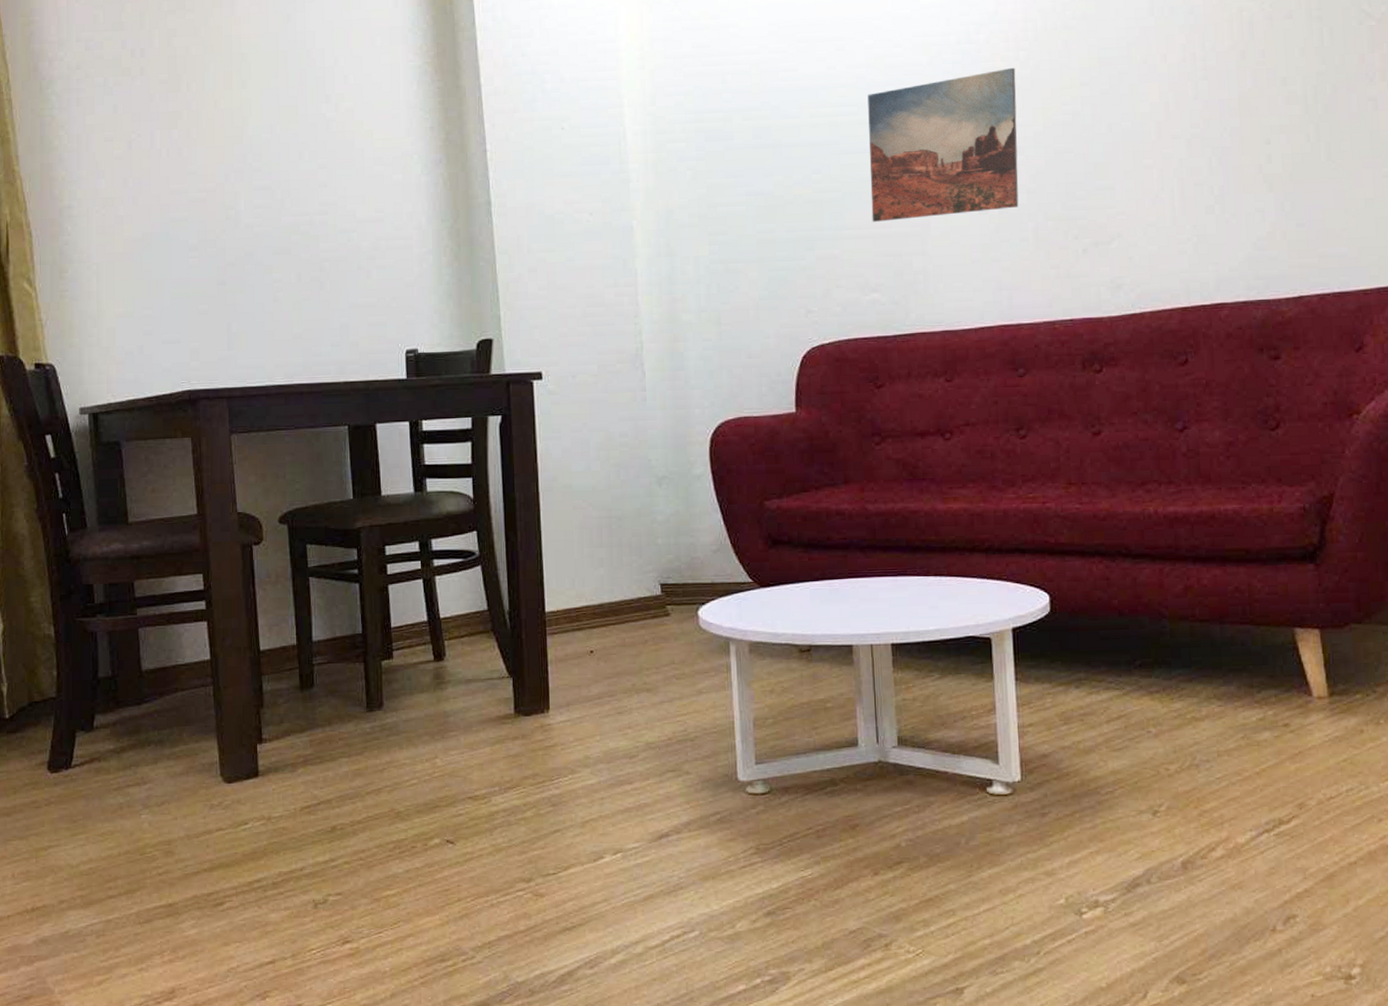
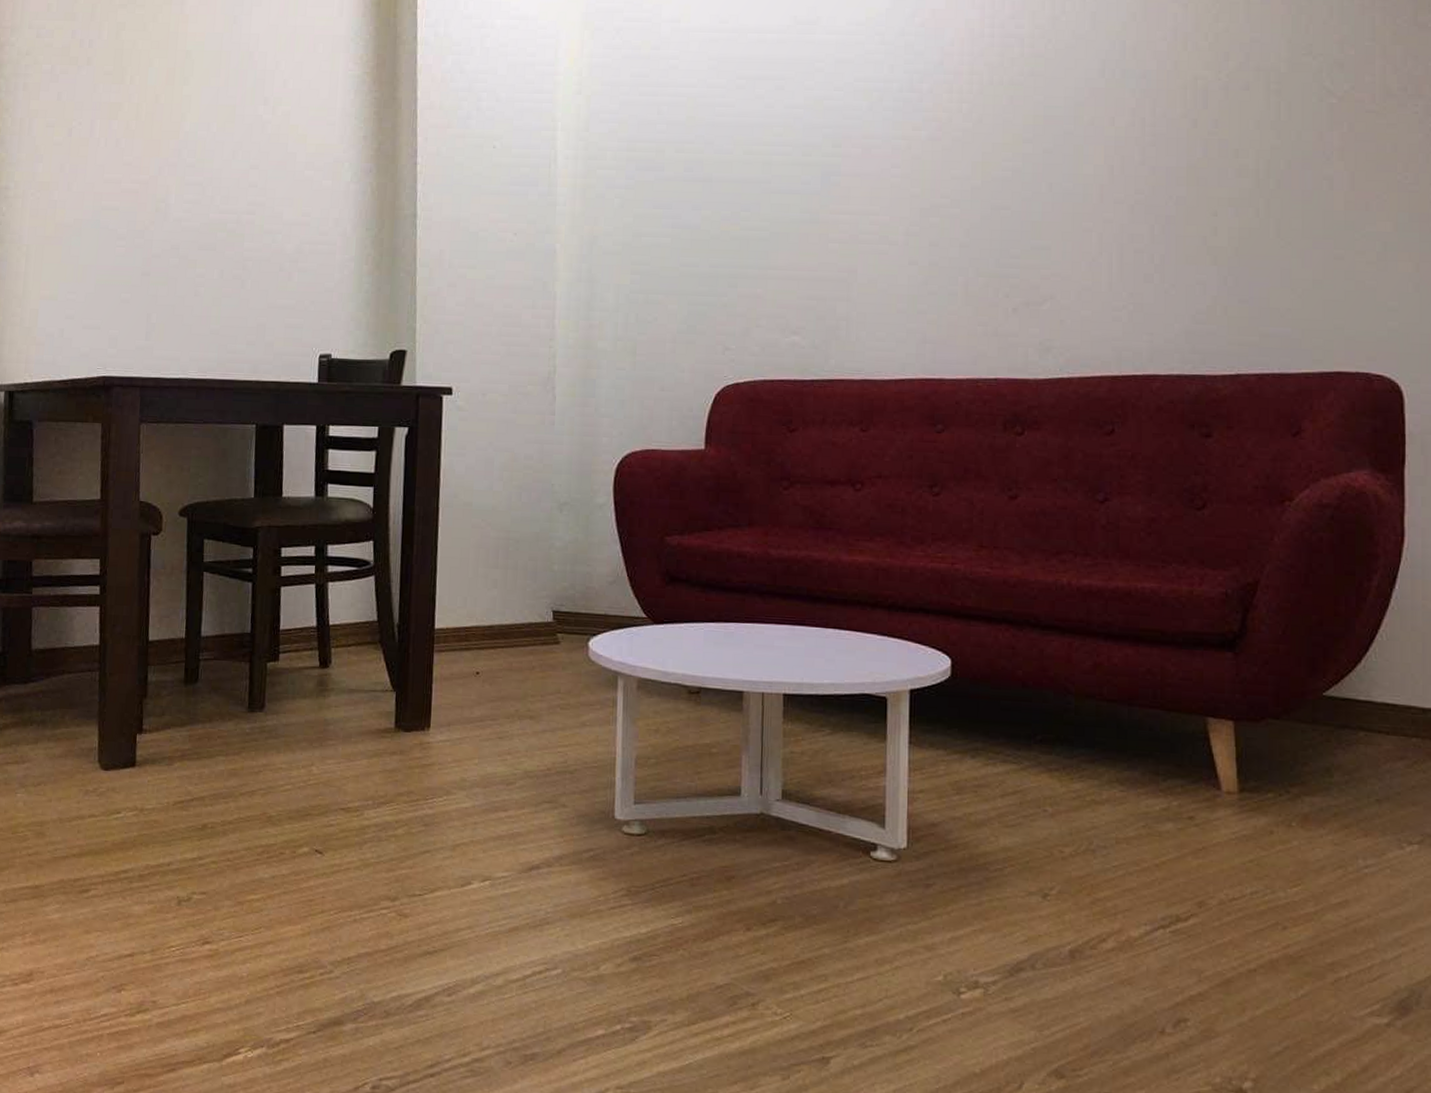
wall art: present [867,67,1019,222] -> none [798,119,957,265]

